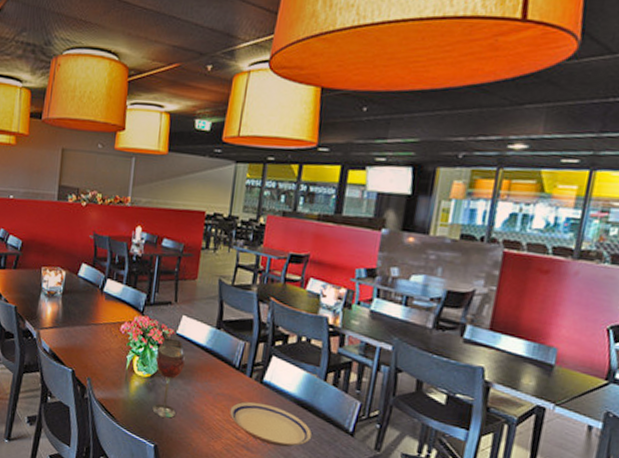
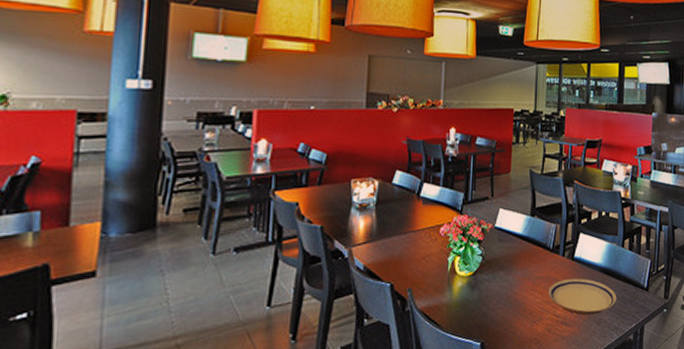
wineglass: present [152,337,185,418] -> none [476,232,504,313]

